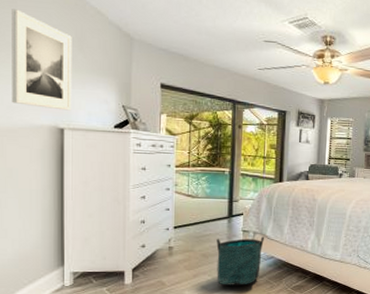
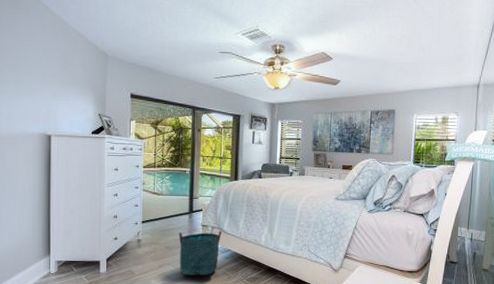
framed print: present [11,9,72,111] -> none [10,35,58,120]

